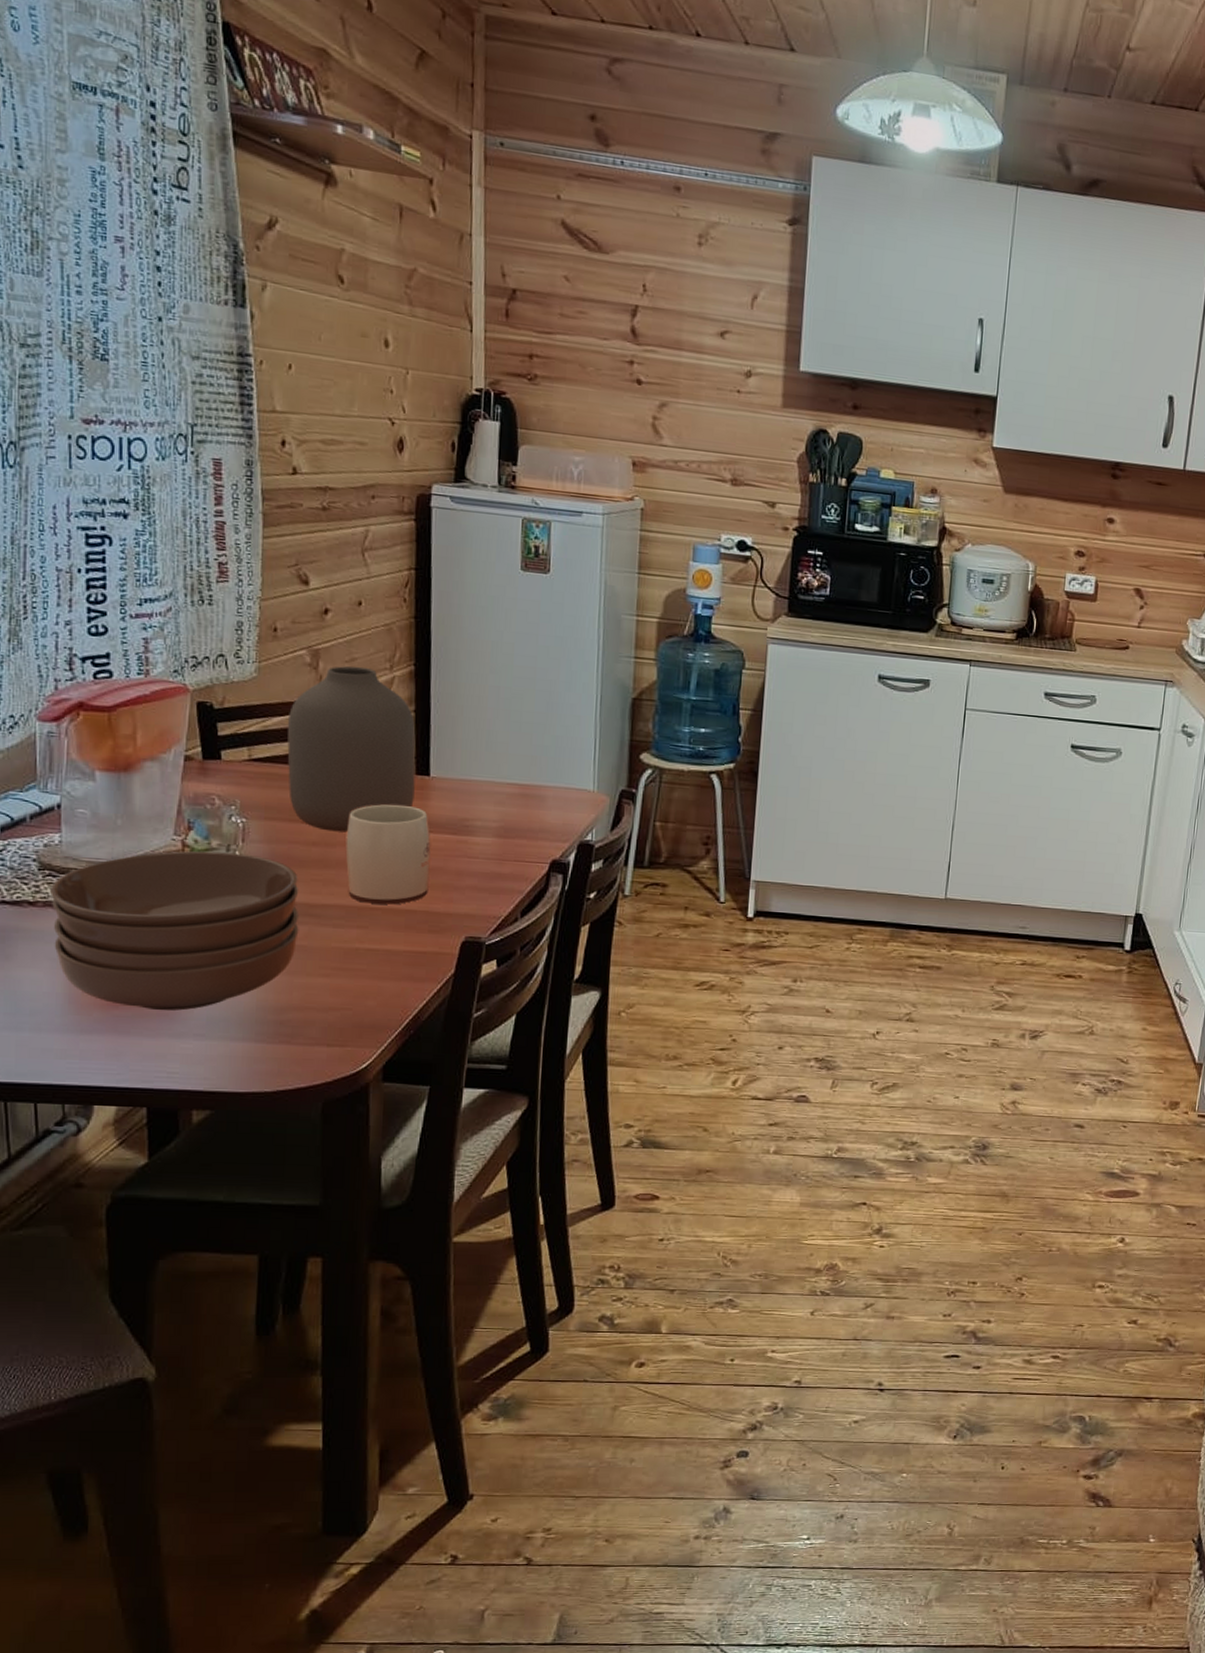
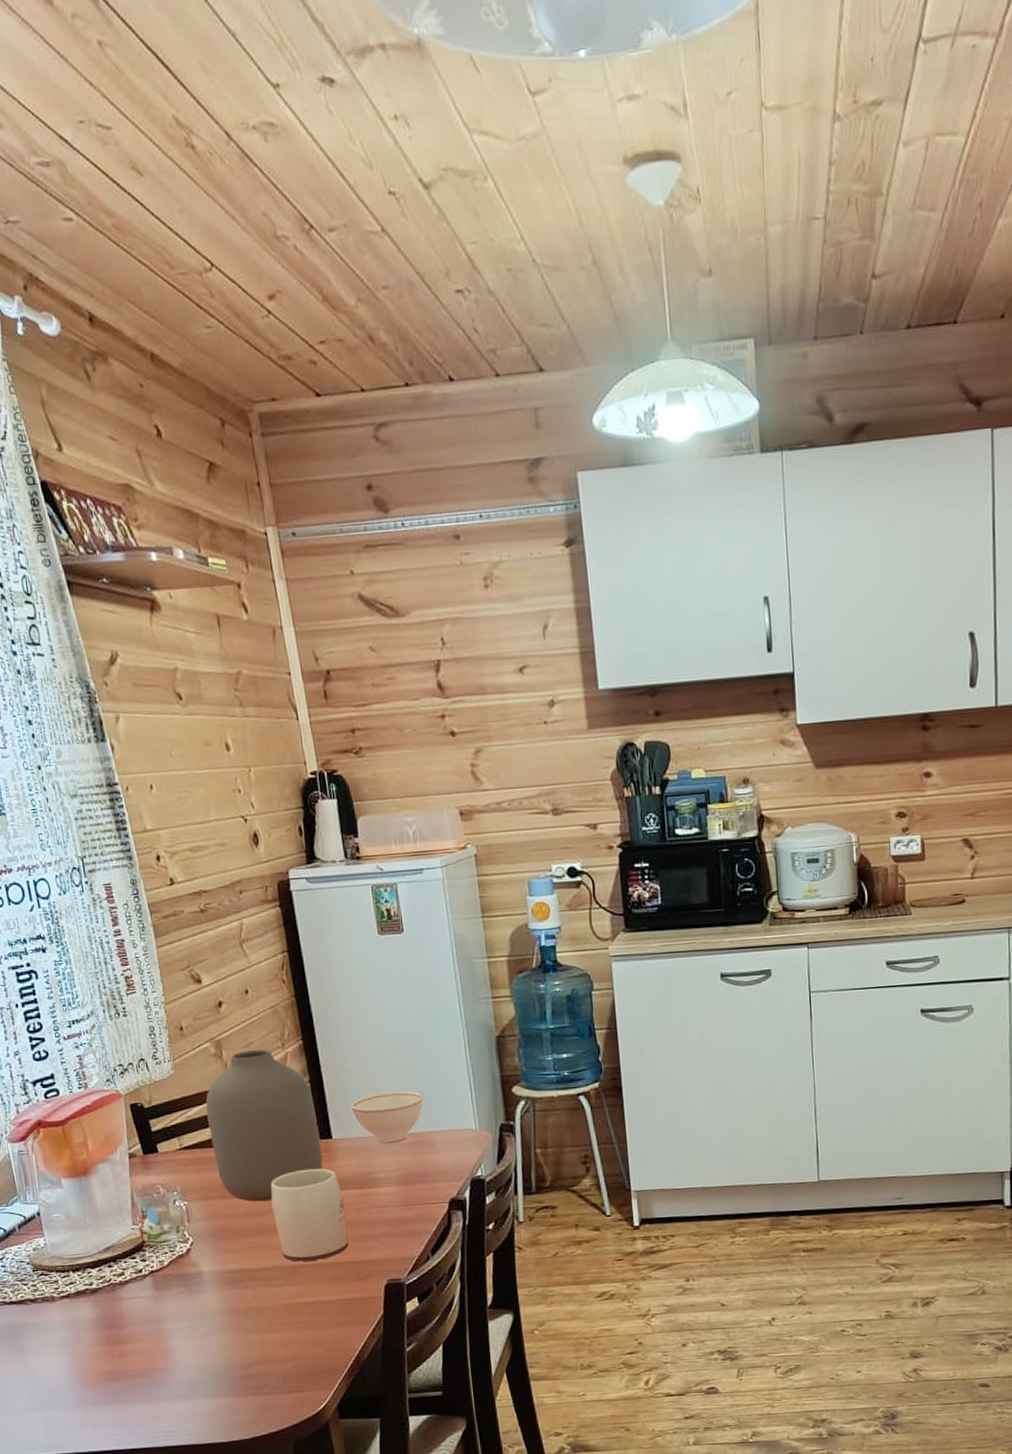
bowl: present [49,850,300,1011] -> none [44,1232,248,1379]
bowl: none [457,735,541,793] -> present [350,1090,424,1144]

